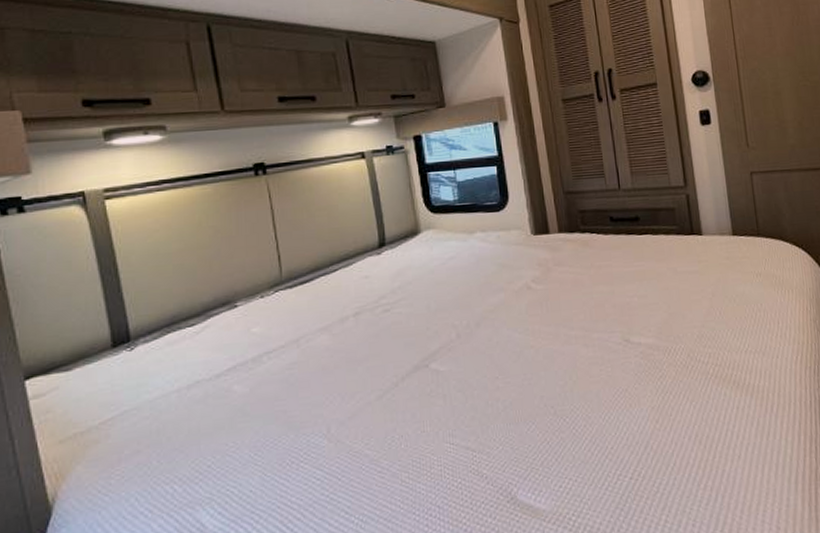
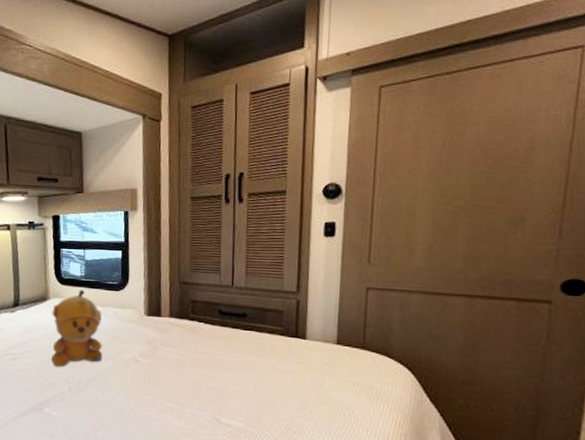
stuffed bear: none [426,215,491,310] -> present [50,289,103,366]

